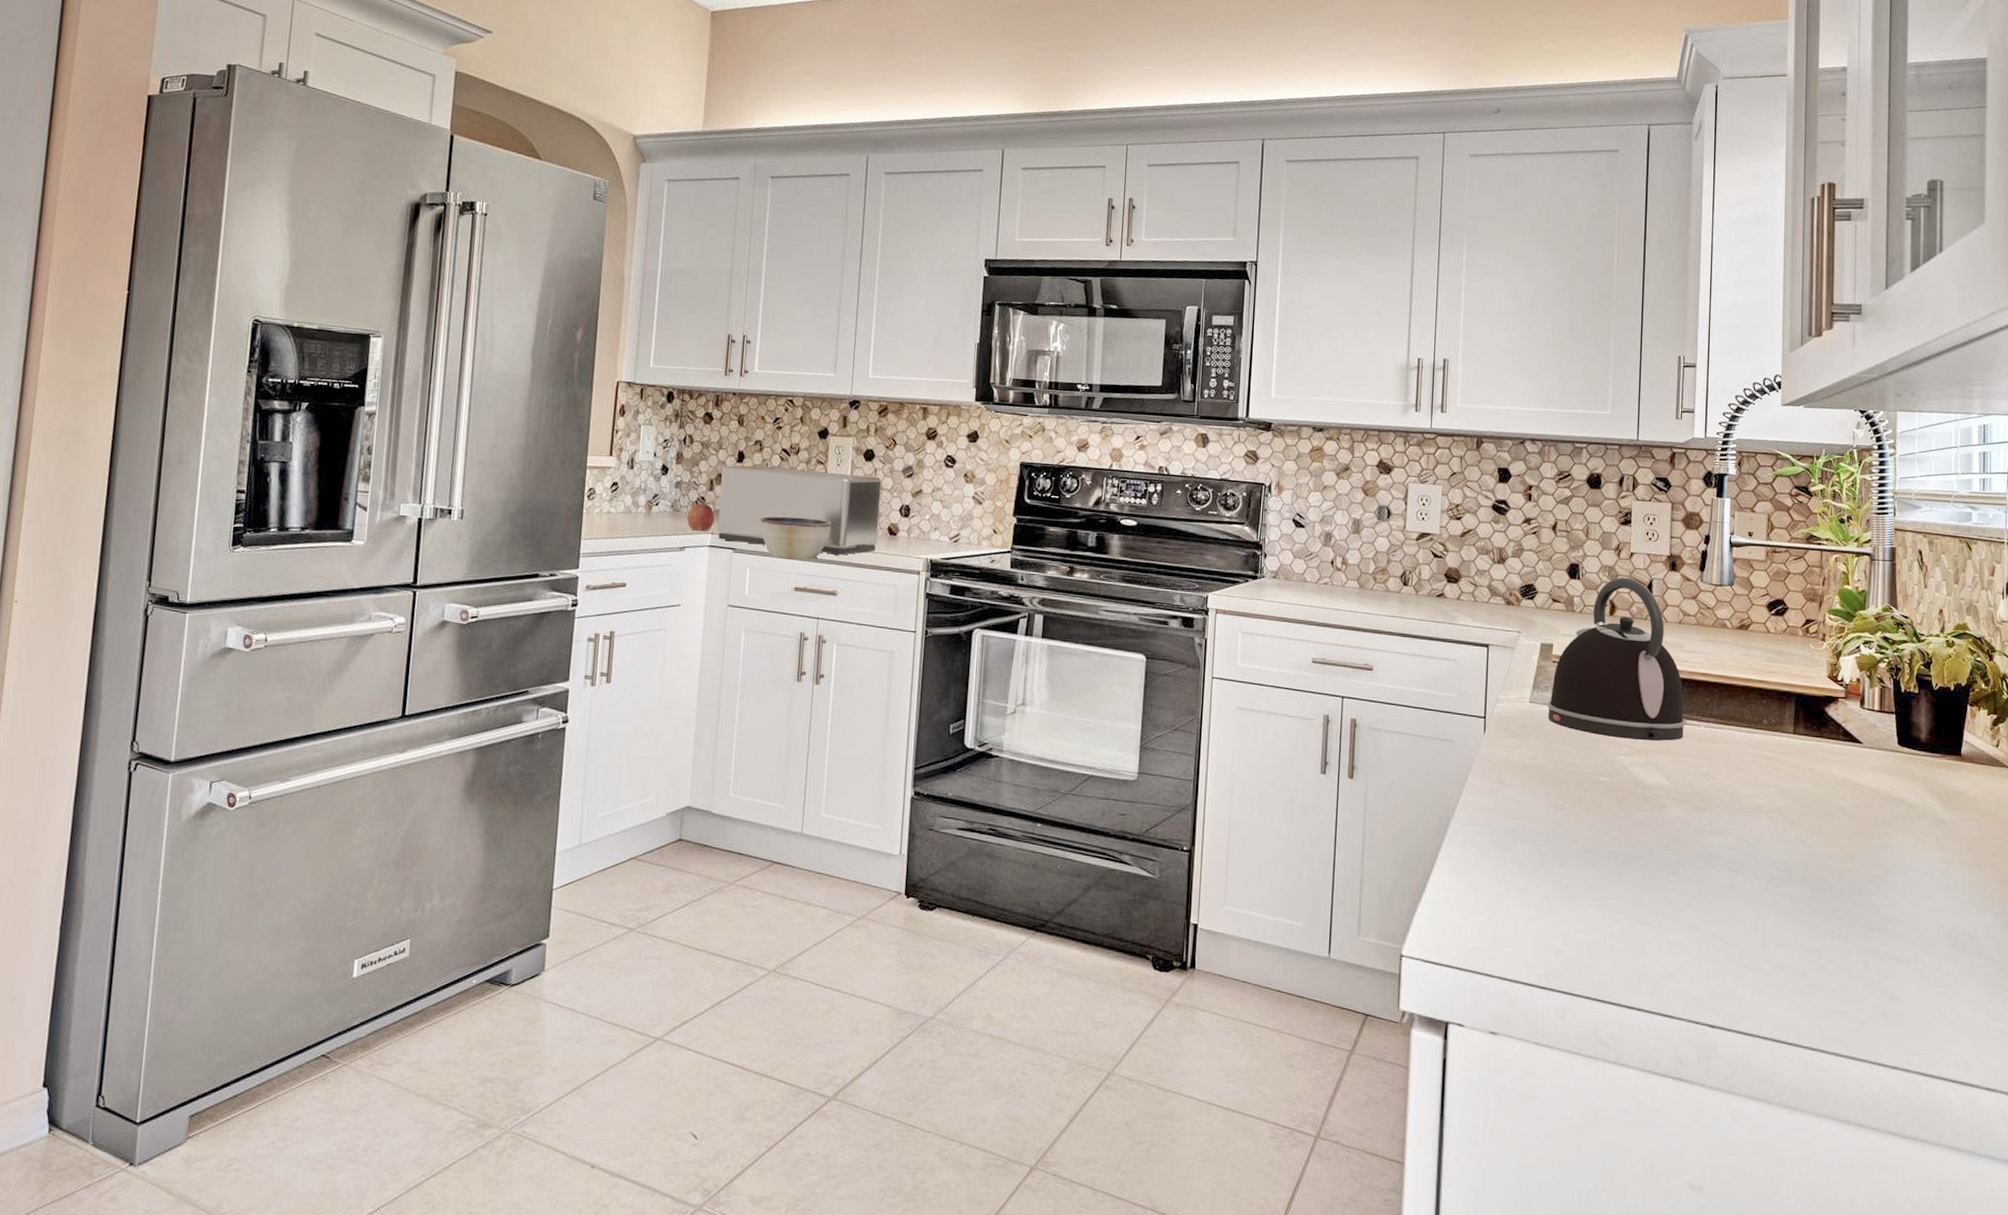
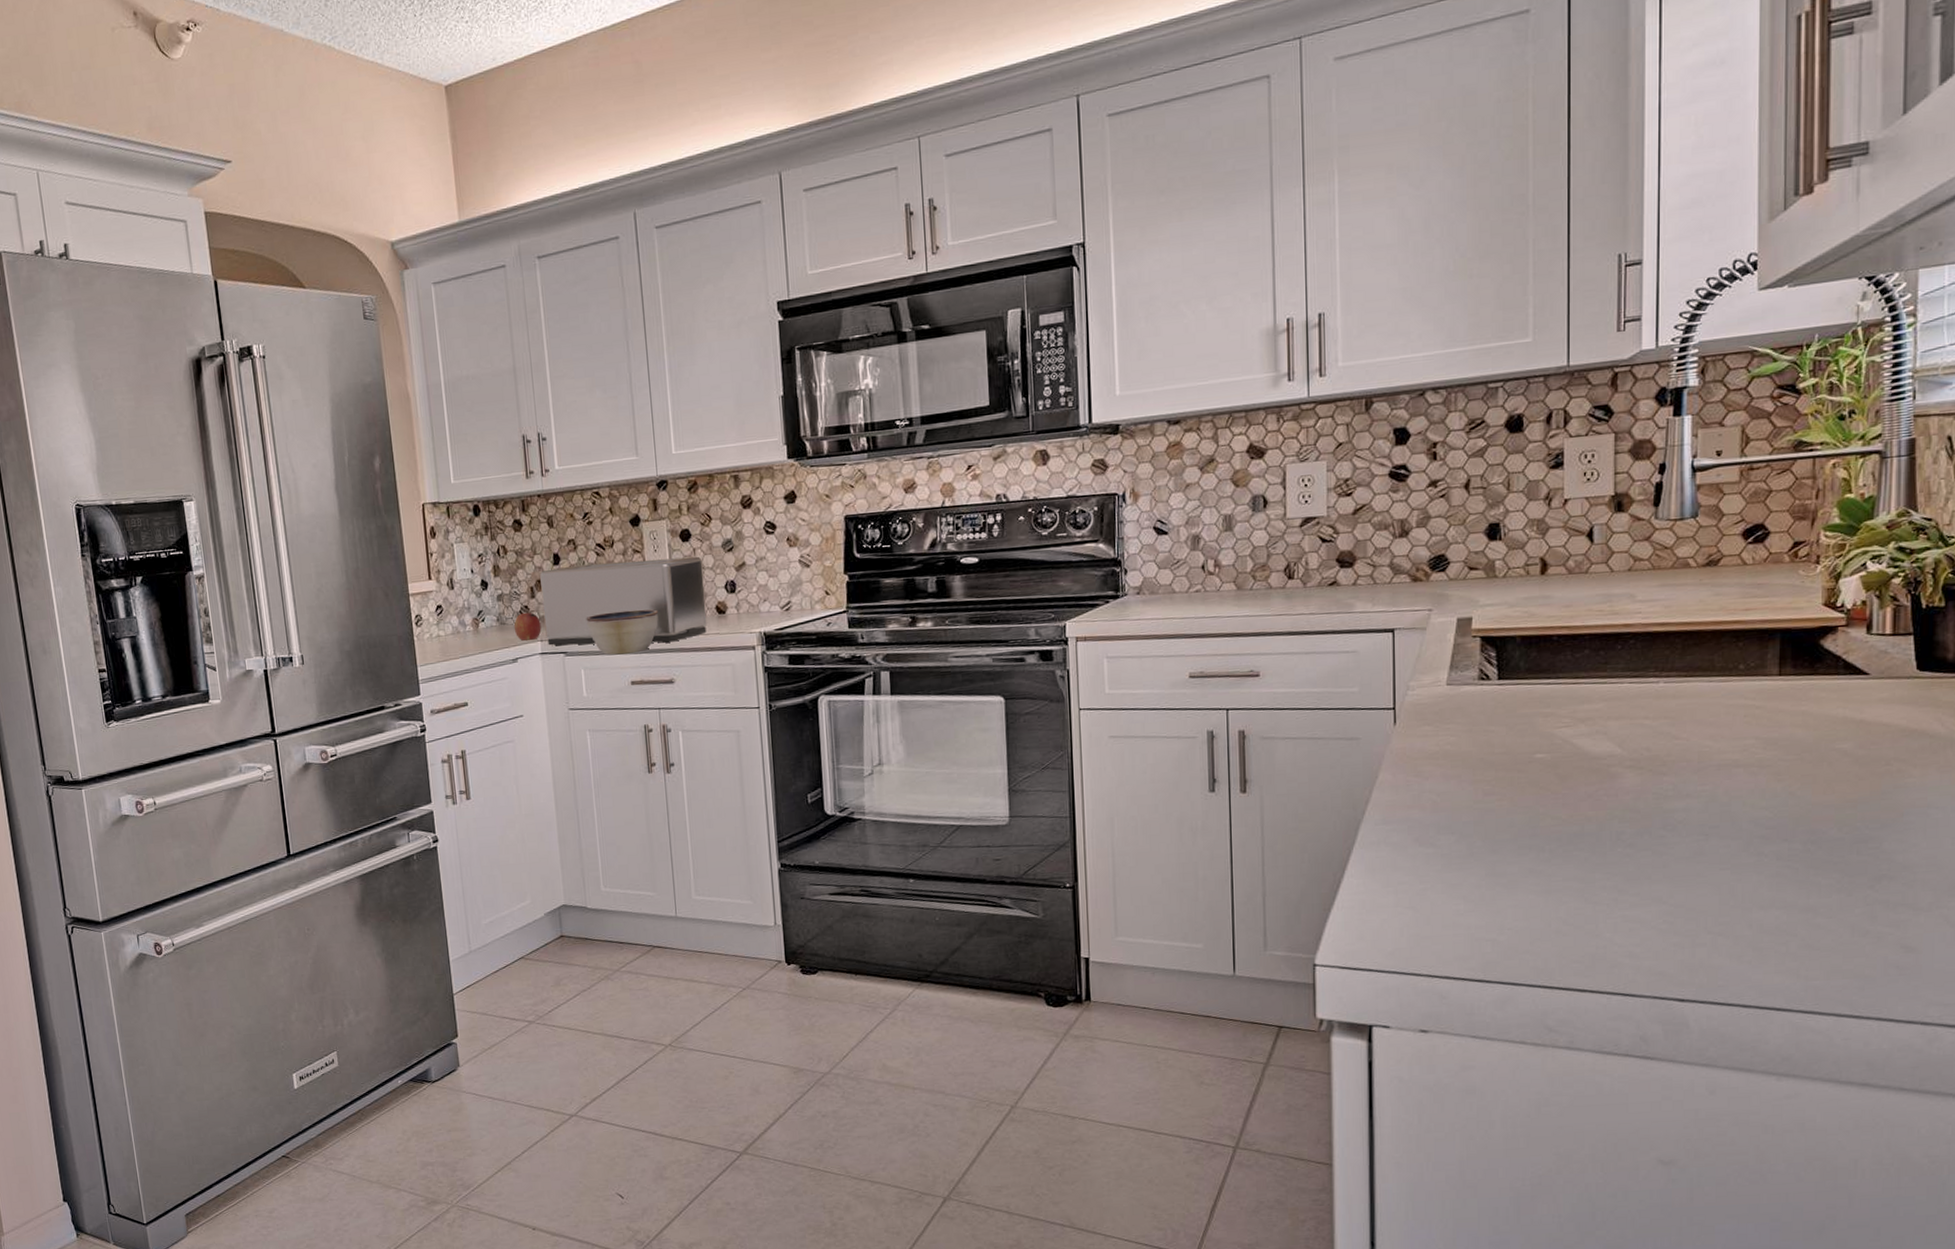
kettle: present [1547,577,1686,741] -> none [1468,528,1641,709]

